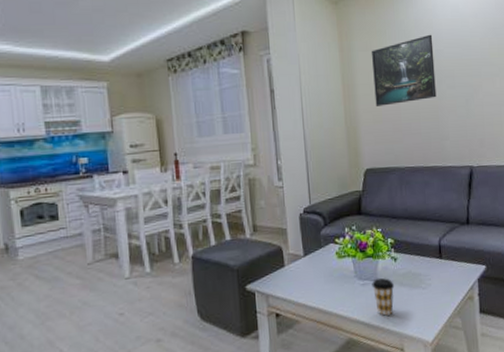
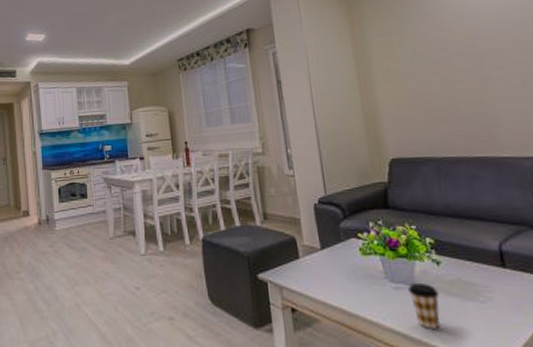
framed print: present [371,34,437,106] -> none [388,12,479,92]

